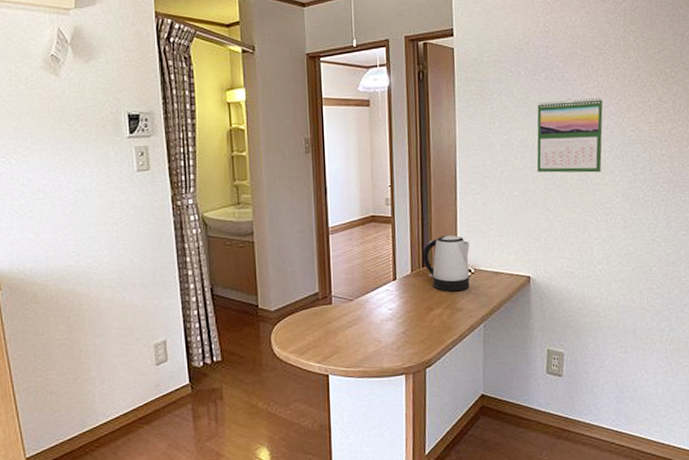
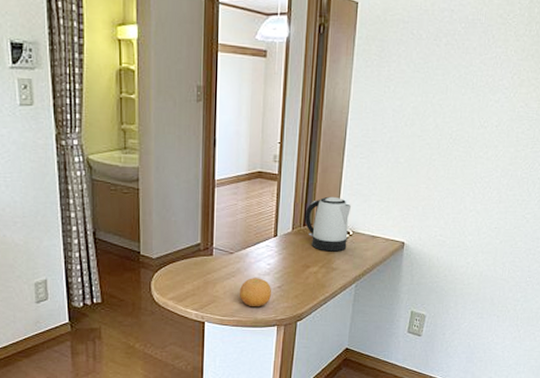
fruit: none [362,324,397,356] -> present [239,278,272,307]
calendar: present [537,98,603,173] -> none [424,68,499,146]

